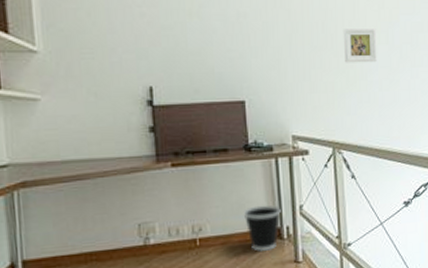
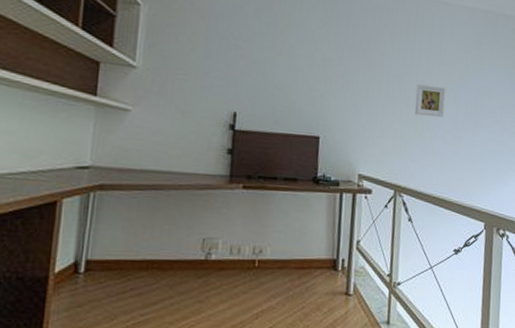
wastebasket: present [243,205,281,251] -> none [303,235,339,280]

